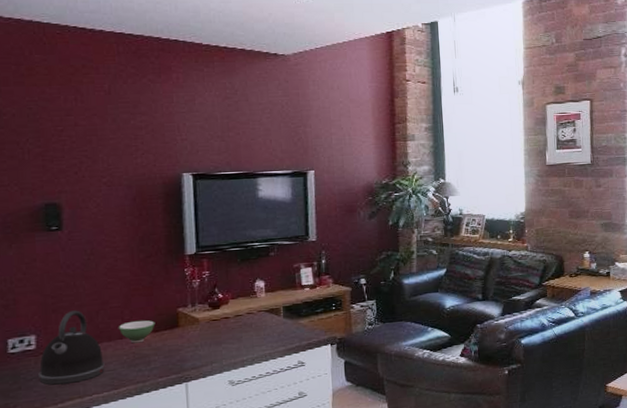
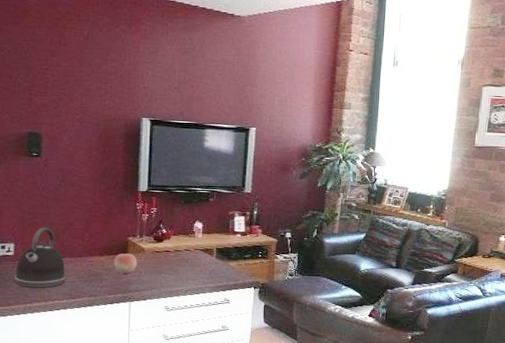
bowl: present [118,320,155,344] -> none [79,243,109,263]
fruit: none [163,326,192,351] -> present [114,253,138,274]

